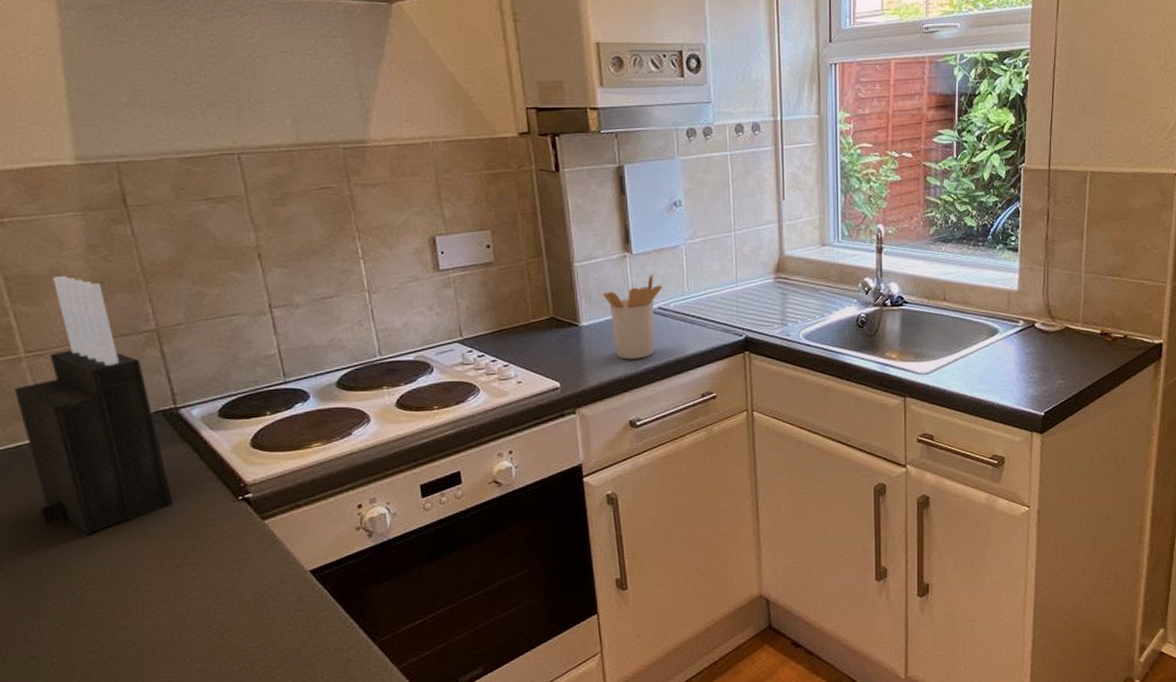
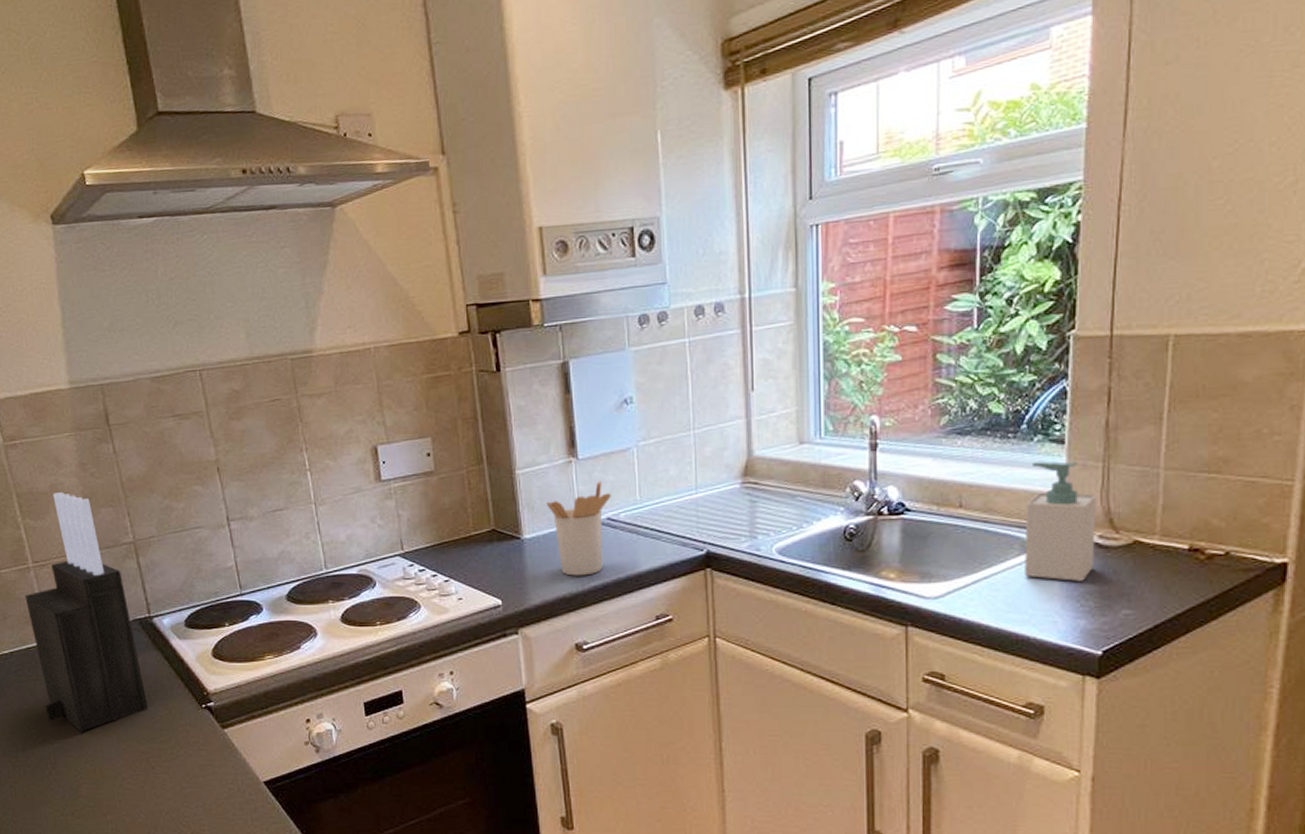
soap bottle: none [990,265,1040,359] -> present [1024,461,1097,581]

